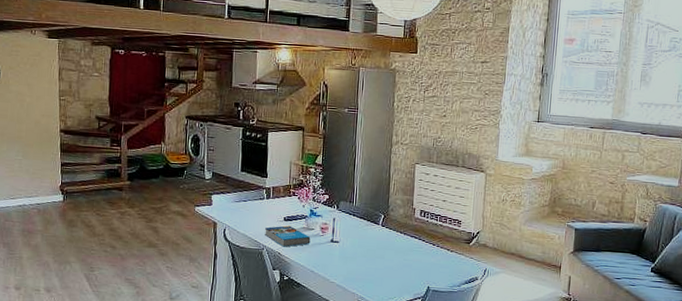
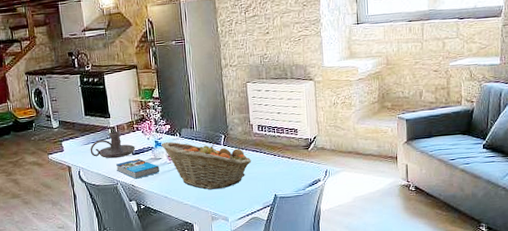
candle holder: none [240,193,288,222] -> present [90,131,135,159]
fruit basket: none [316,213,409,272] -> present [161,142,252,190]

